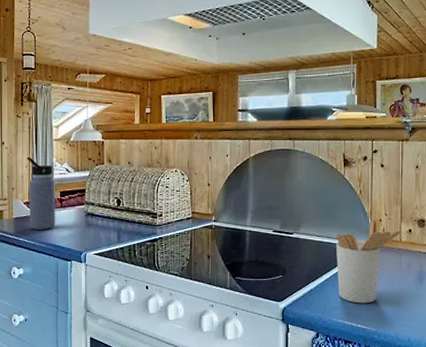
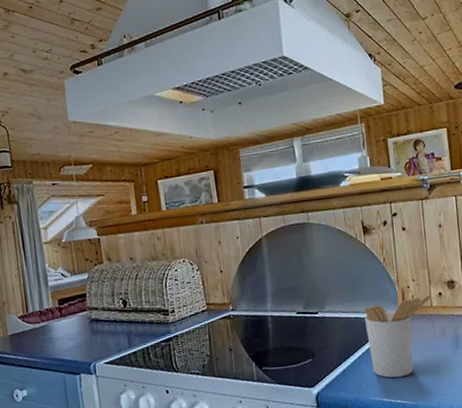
water bottle: present [27,156,55,230] -> none [15,265,57,346]

